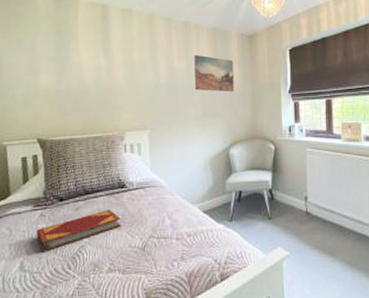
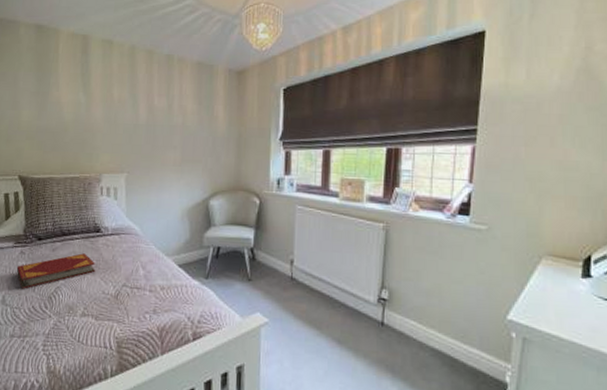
wall art: present [194,54,235,92] -> none [175,92,219,137]

